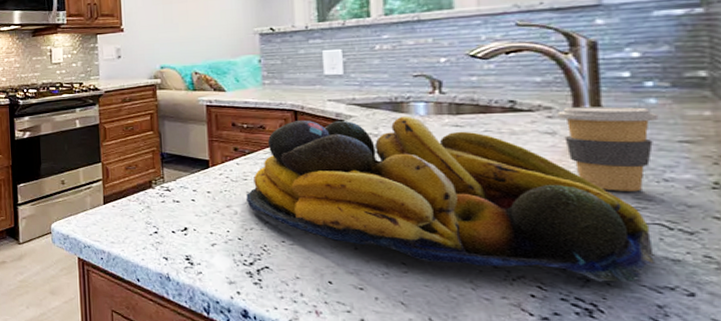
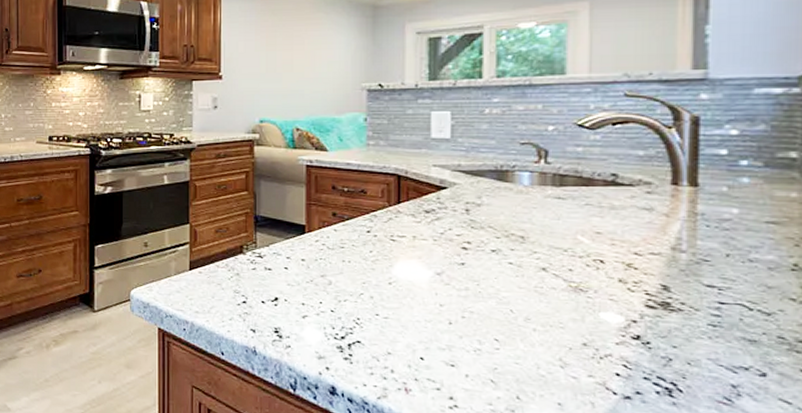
fruit bowl: present [246,116,656,283] -> none [342,185,735,363]
coffee cup: present [557,106,659,192] -> none [656,183,750,271]

